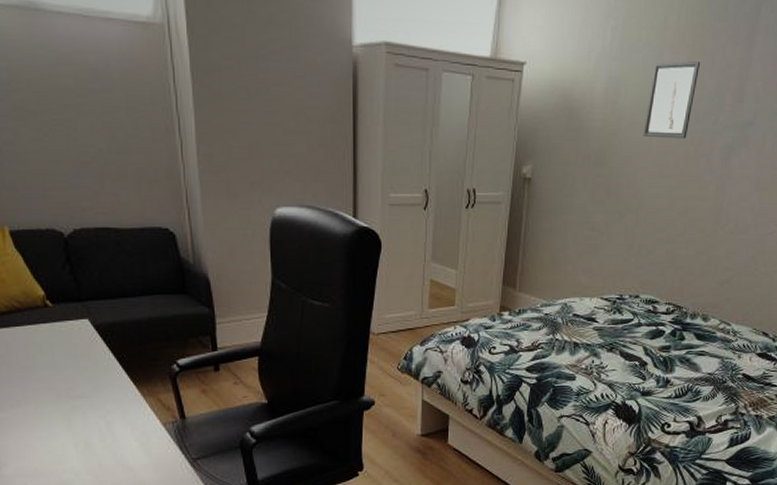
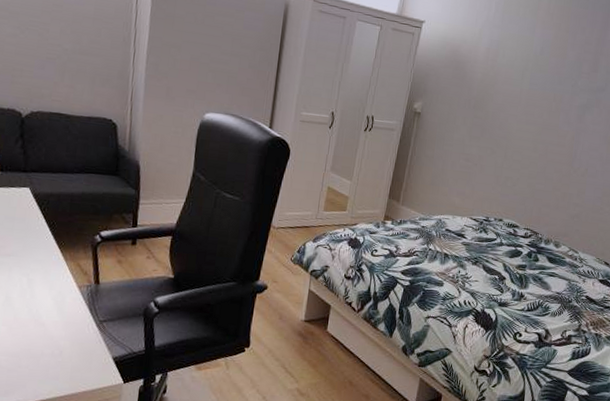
wall art: present [643,61,701,139] -> none [515,34,565,96]

